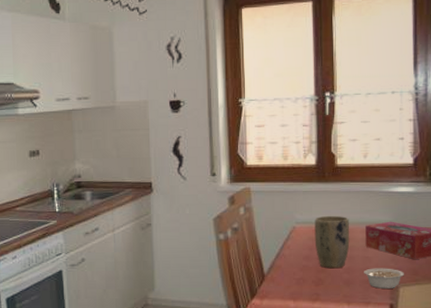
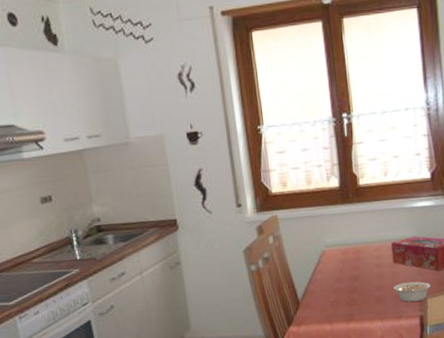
plant pot: present [314,215,350,269] -> none [343,235,378,288]

